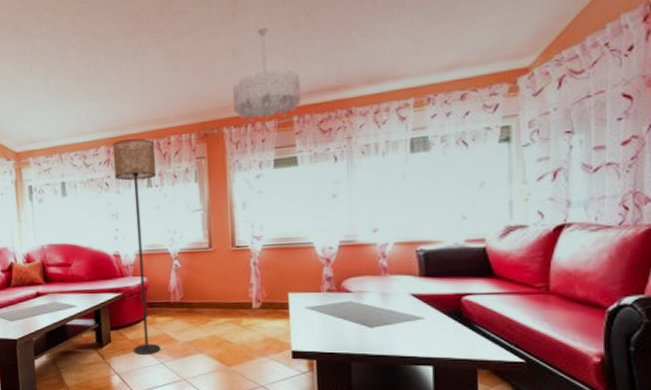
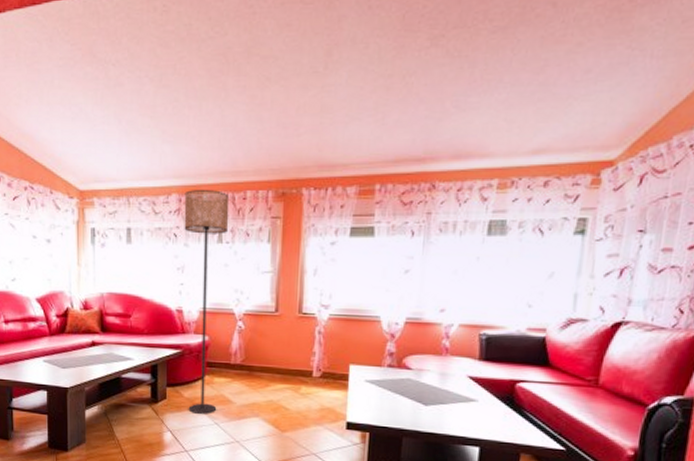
chandelier: present [233,28,302,123] -> none [316,86,388,188]

